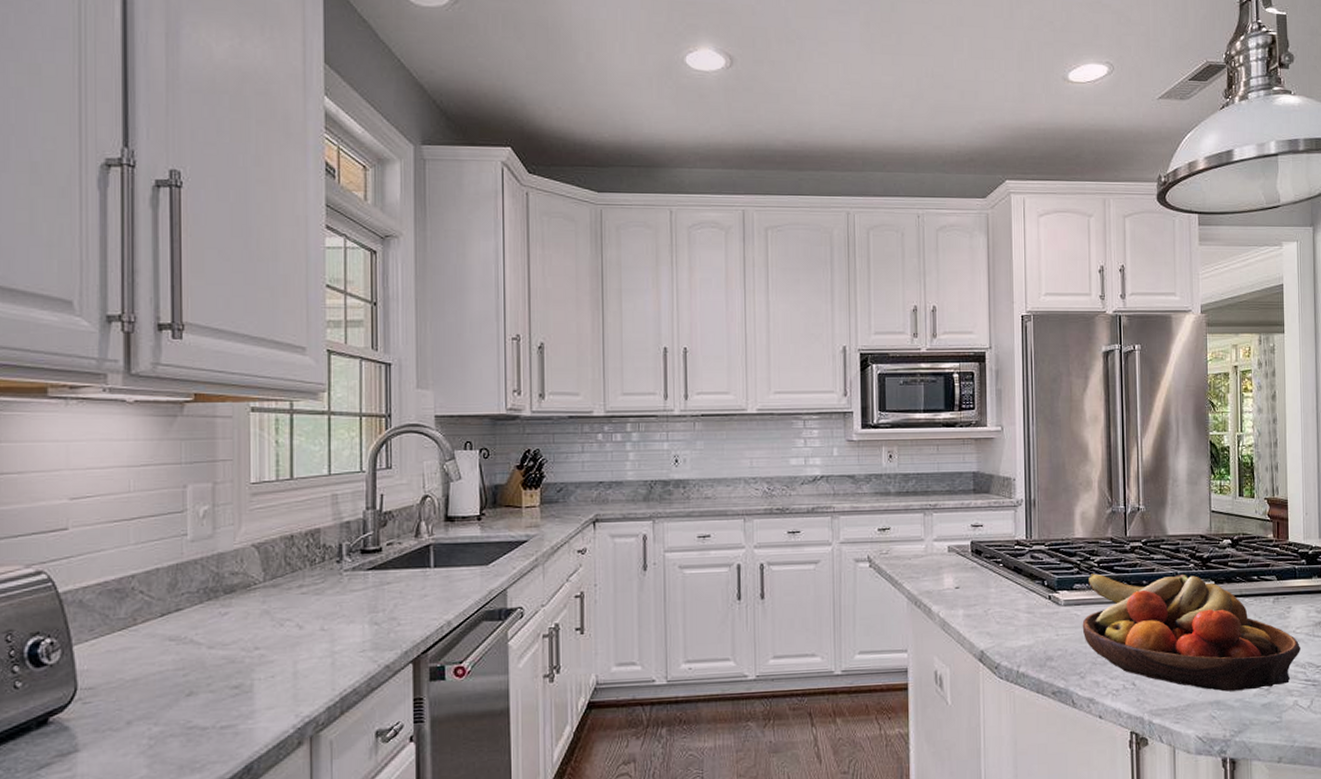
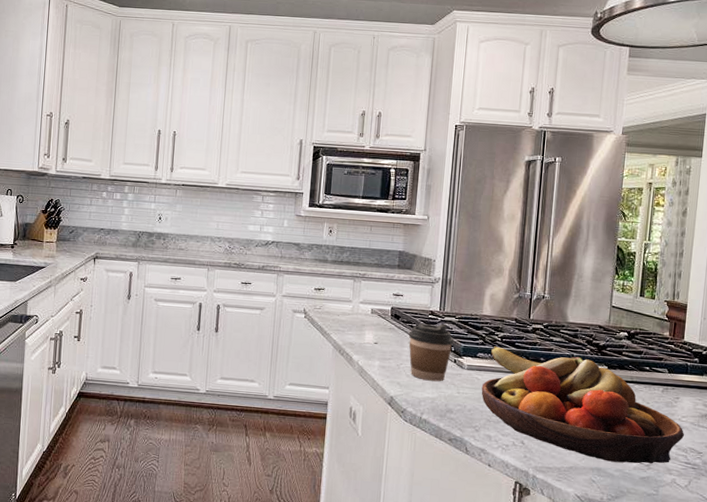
coffee cup: none [993,554,1046,626] -> present [408,323,454,382]

